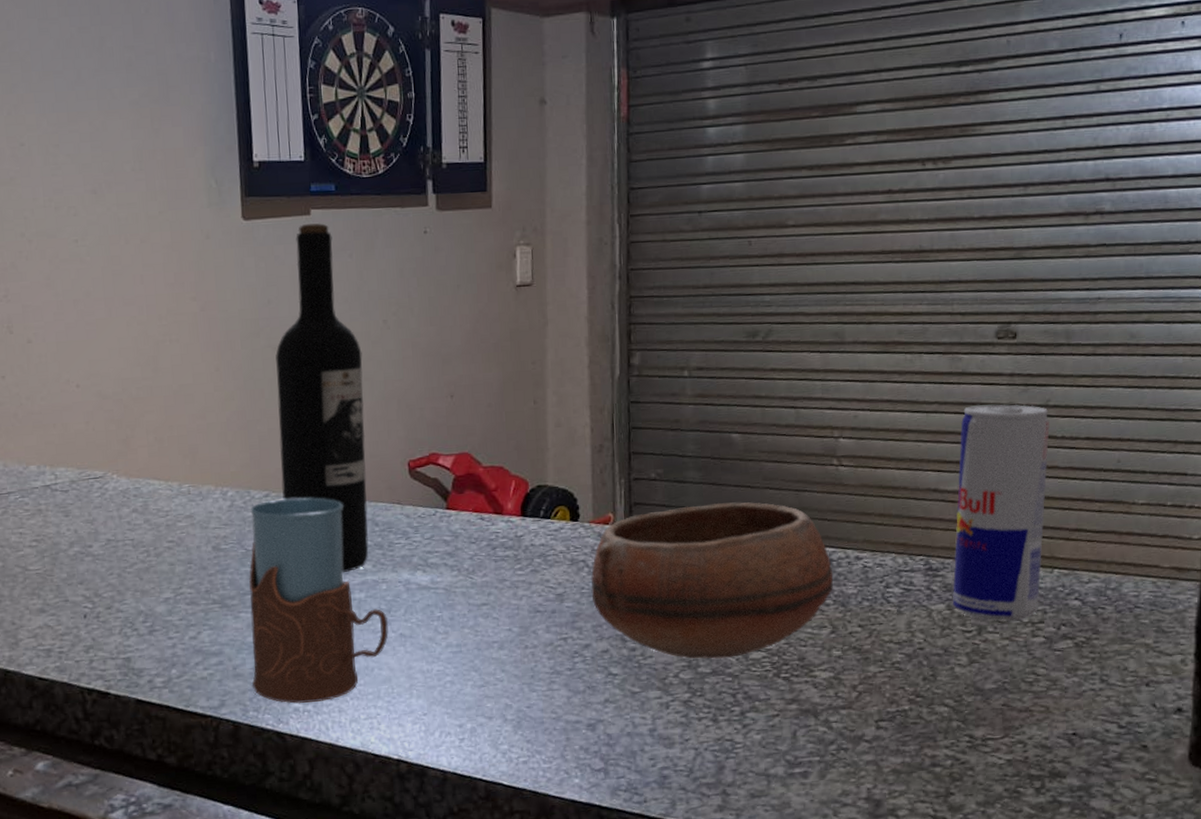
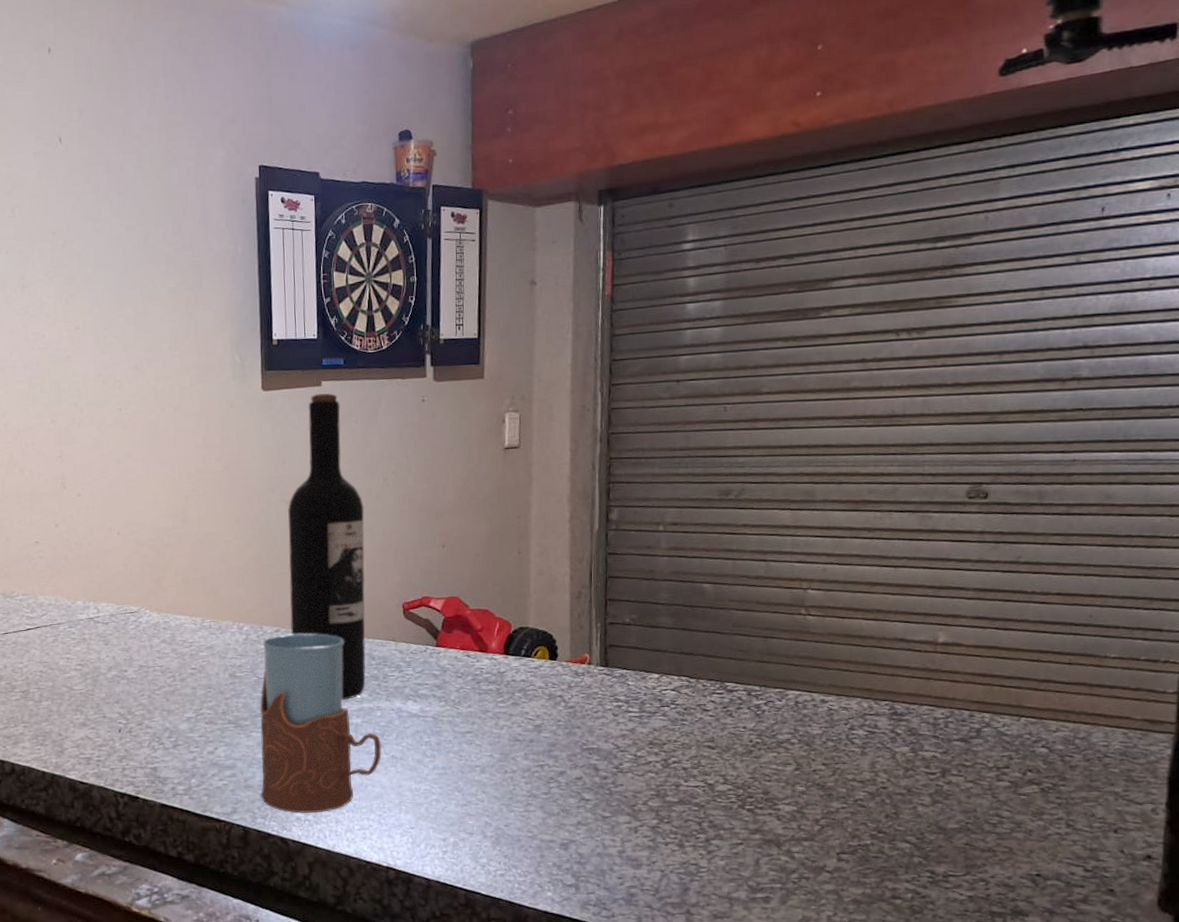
bowl: present [590,502,834,659] -> none [567,646,799,789]
beverage can: present [952,404,1050,622] -> none [916,560,1020,766]

